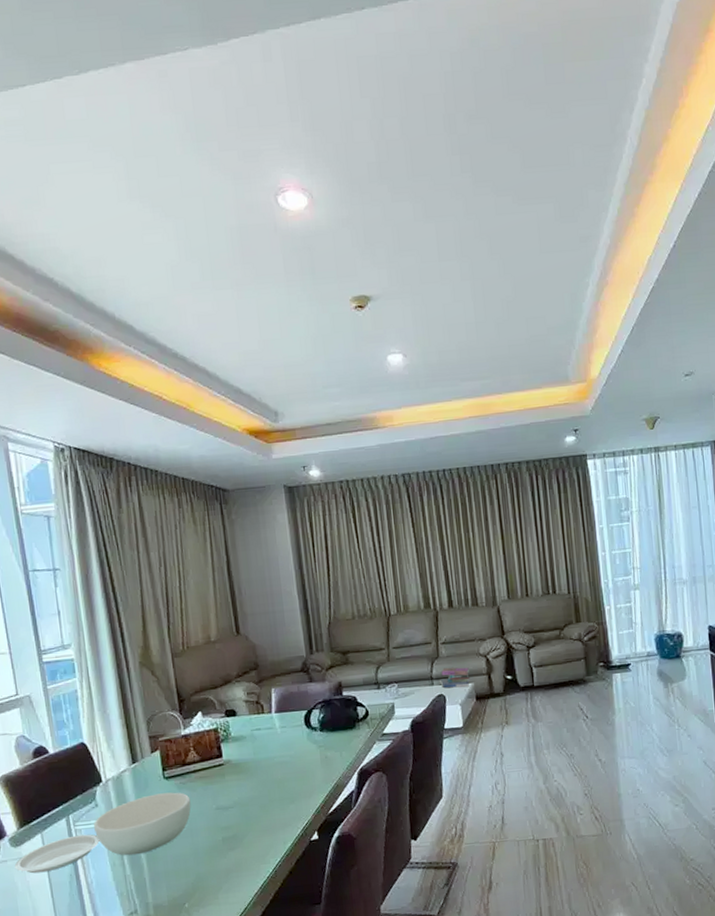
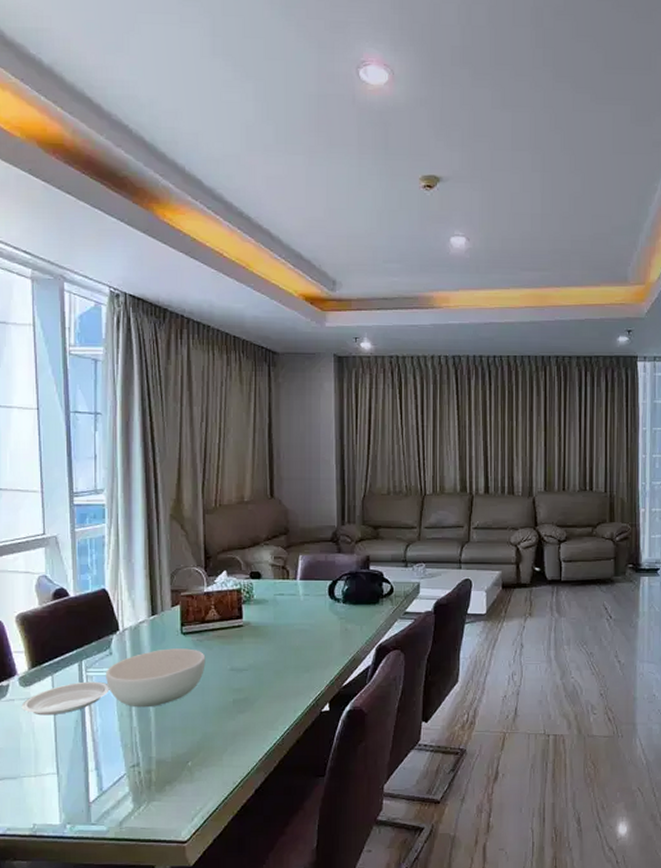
books: present [439,667,470,688] -> none [467,552,498,575]

